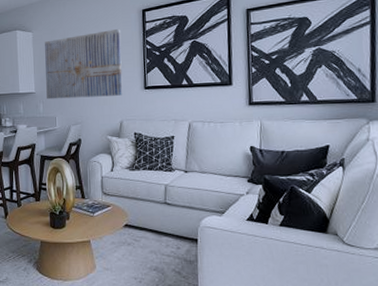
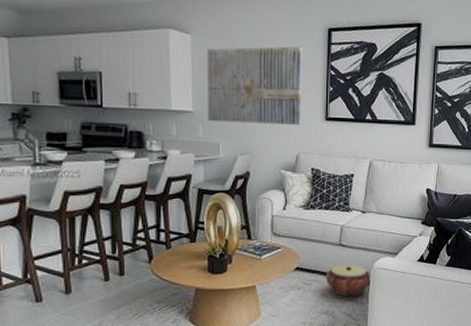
woven basket: none [153,222,199,254] -> present [325,264,371,297]

